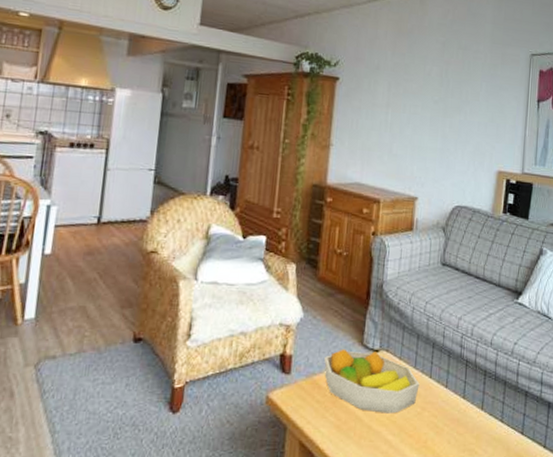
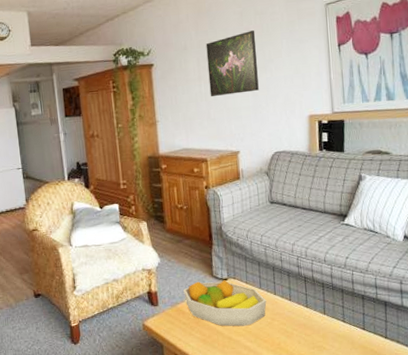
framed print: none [396,64,456,132] -> present [206,30,259,96]

